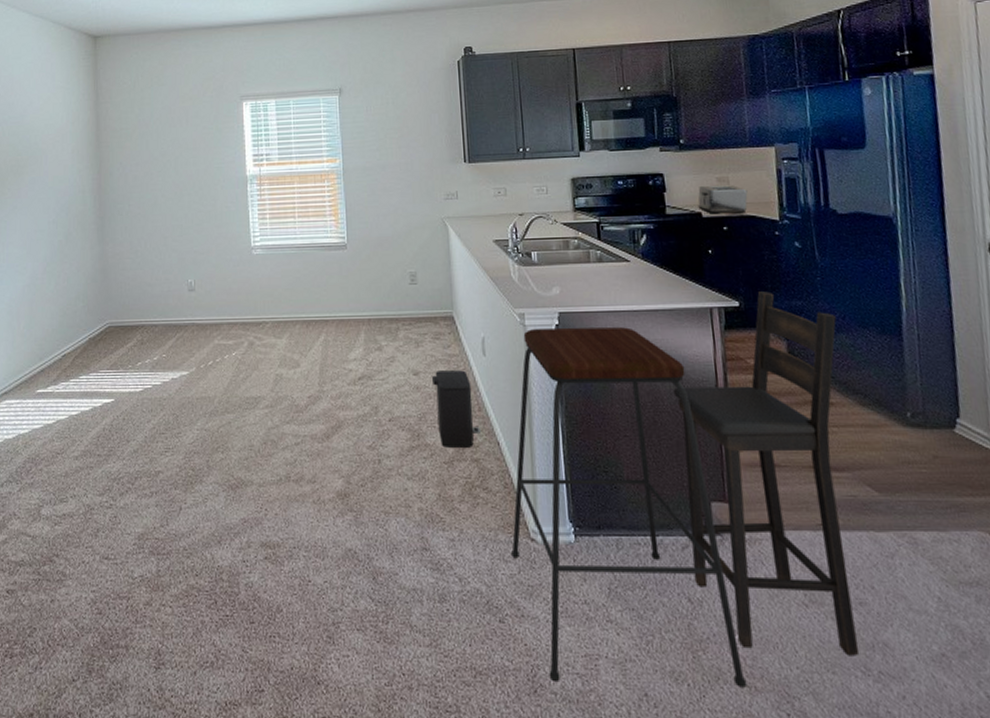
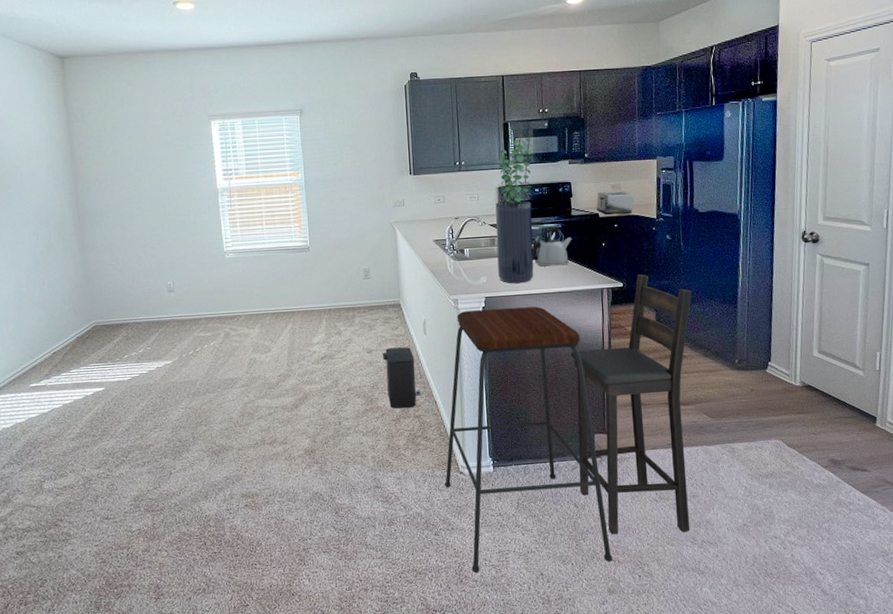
vase: none [569,111,621,297] -> present [495,130,534,284]
kettle: none [616,227,669,277] -> present [531,226,572,267]

